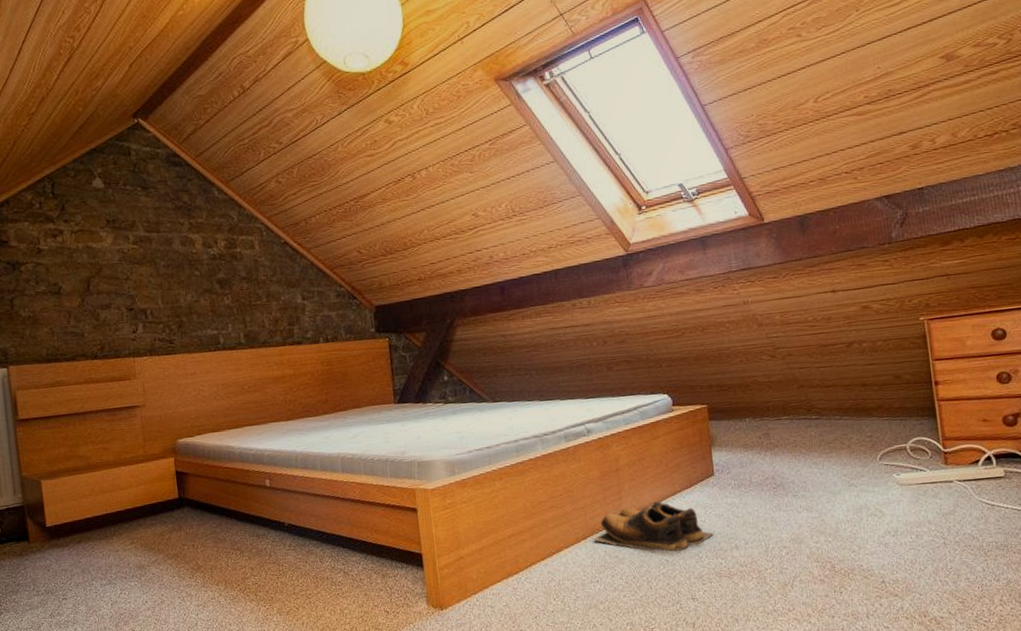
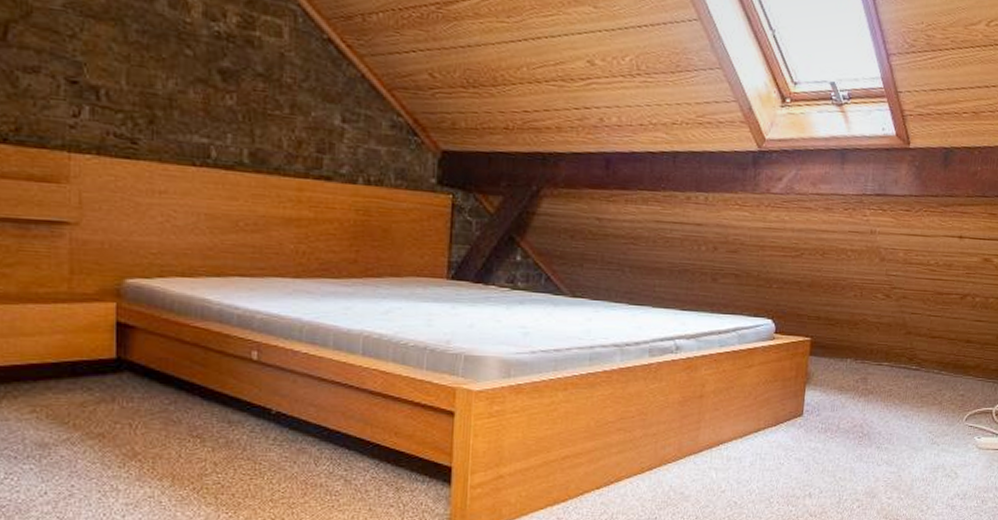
shoes: present [593,501,714,552] -> none [659,437,790,493]

